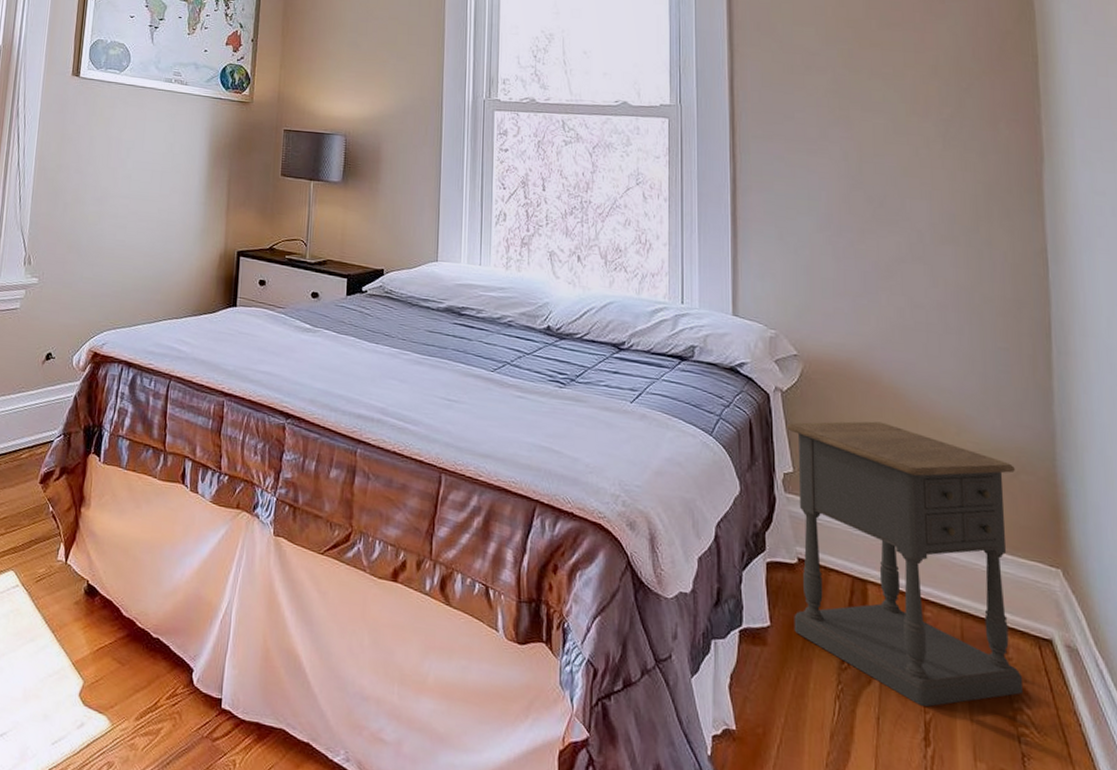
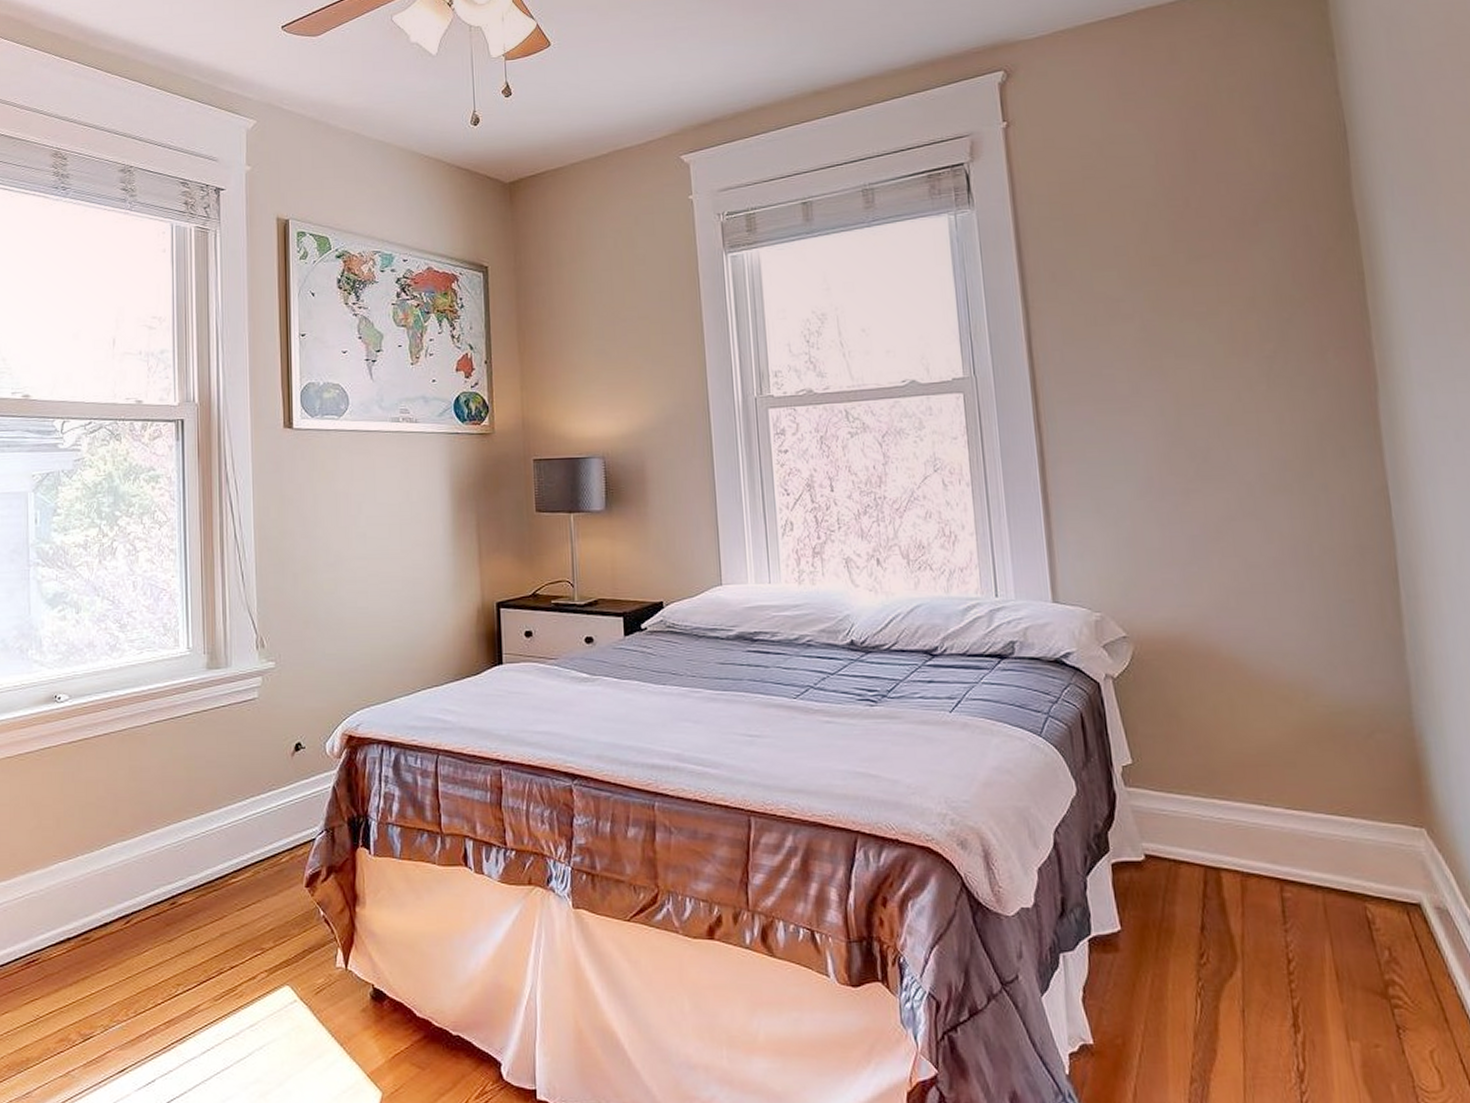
nightstand: present [787,421,1023,708] -> none [1121,697,1393,993]

